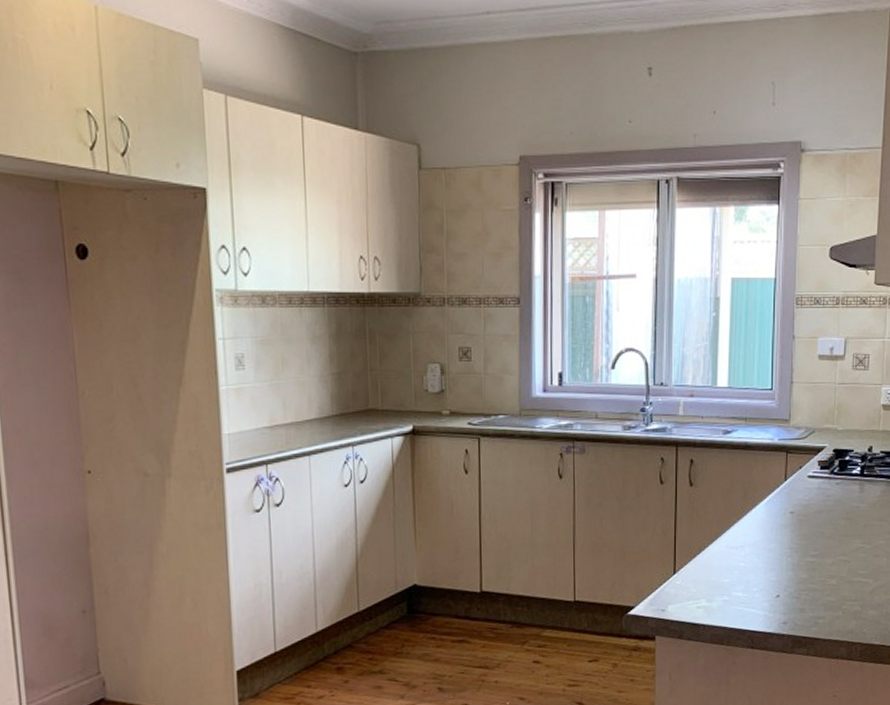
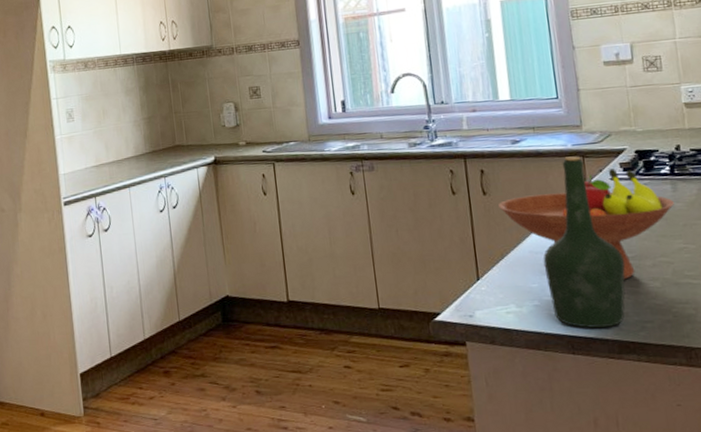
fruit bowl: none [703,466,859,577] -> present [498,169,674,280]
bottle: none [737,451,809,624] -> present [543,156,626,329]

